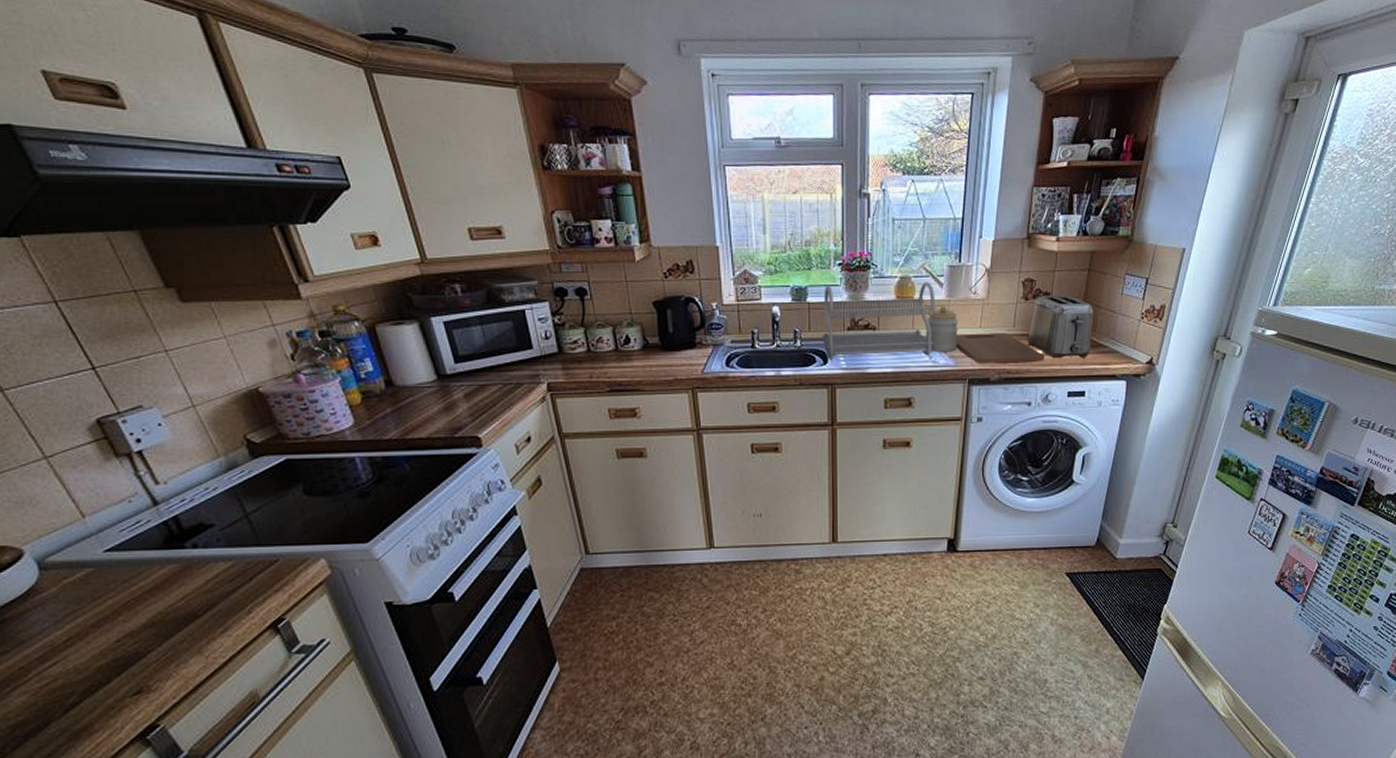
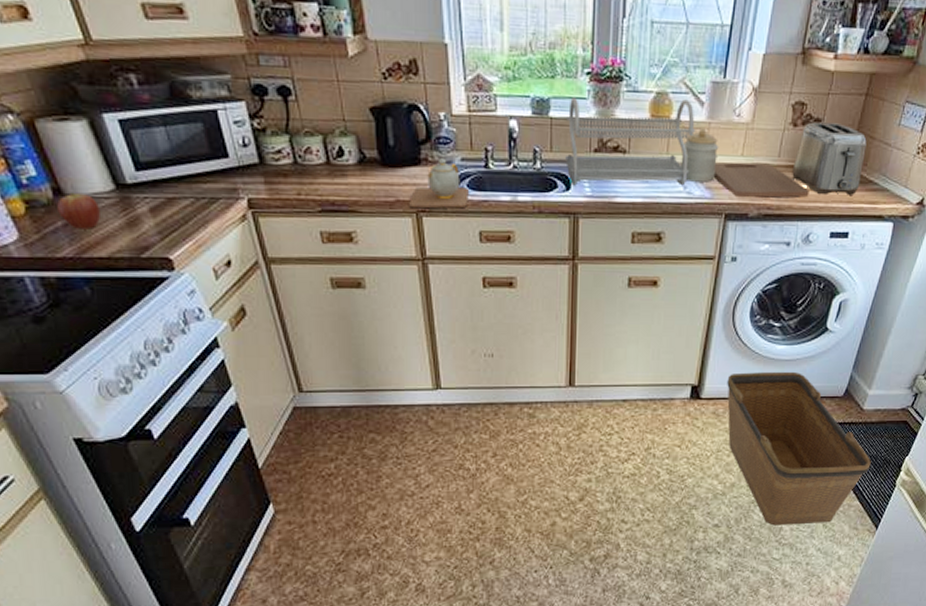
fruit: none [388,383,422,415] -> present [57,192,100,230]
teapot: none [686,341,738,386] -> present [409,158,469,209]
bicycle basket: none [982,523,1130,678] -> present [727,371,871,526]

